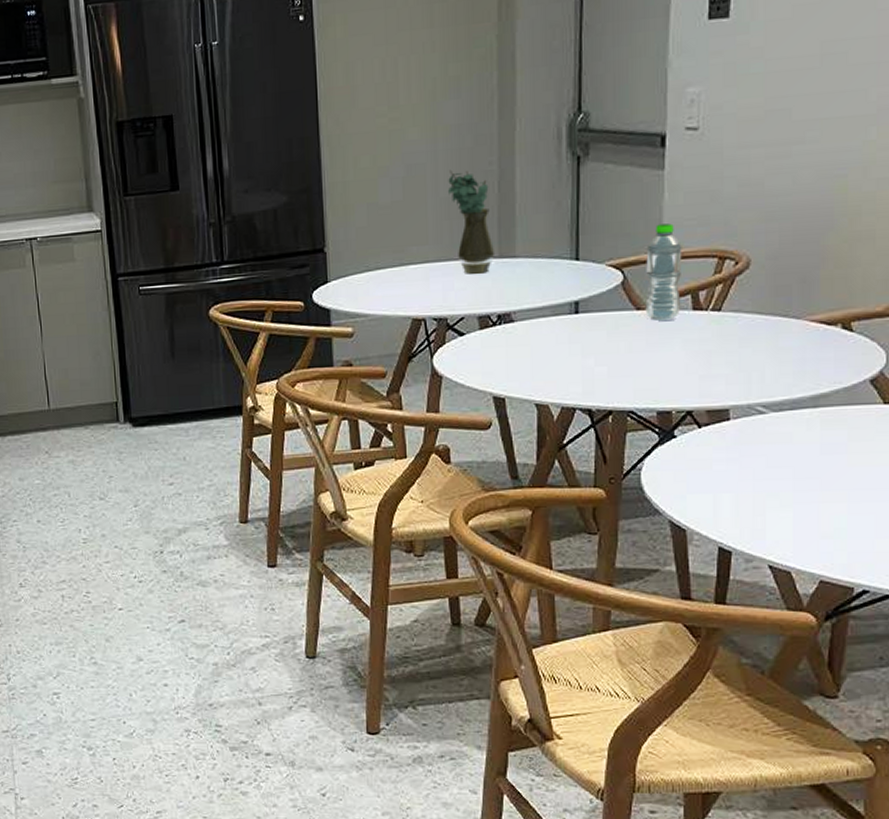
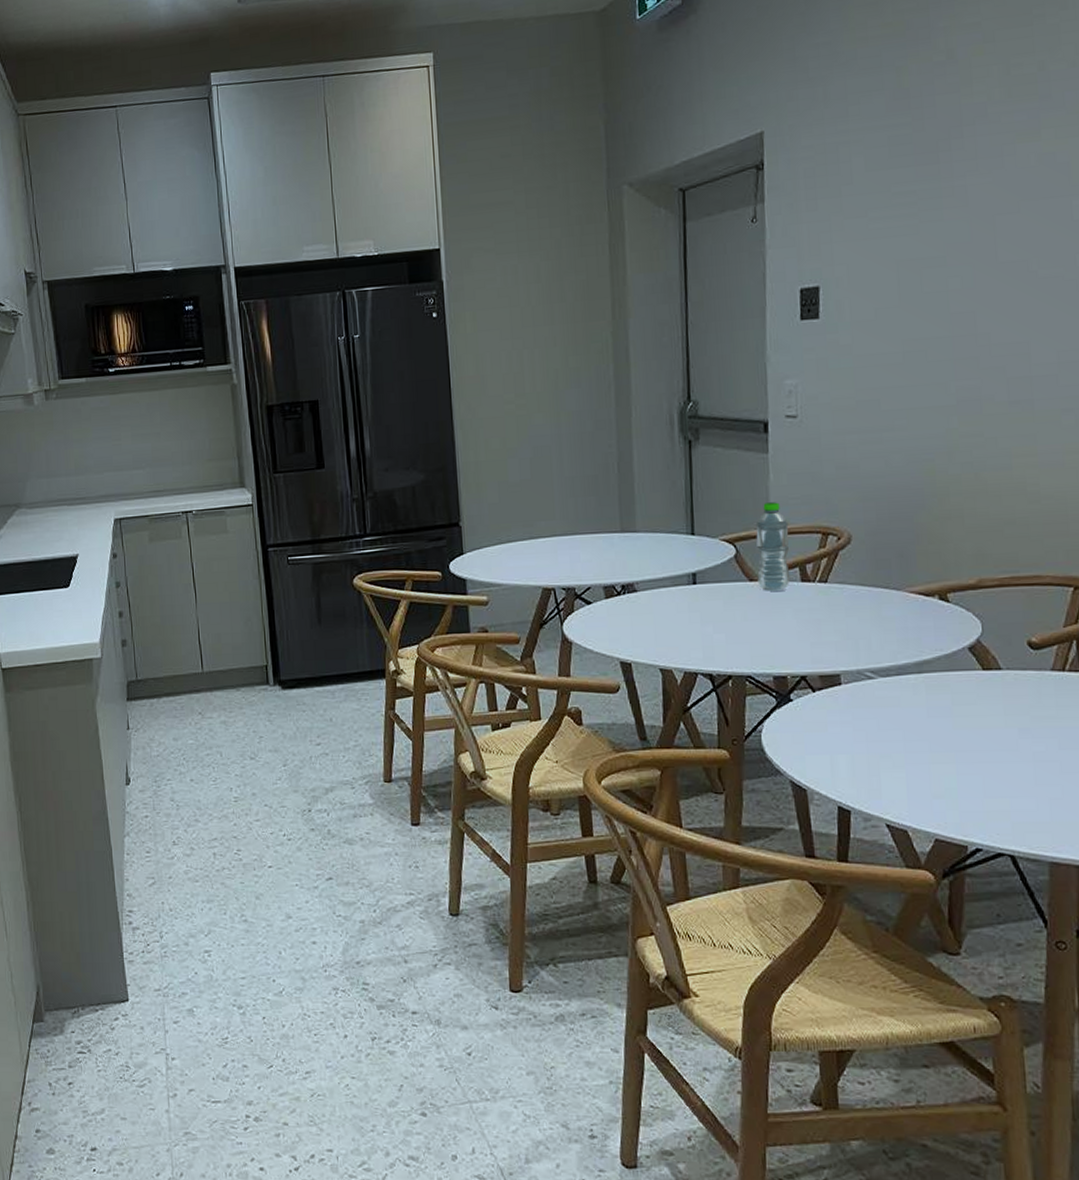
vase: present [448,169,494,274] -> none [572,451,616,547]

